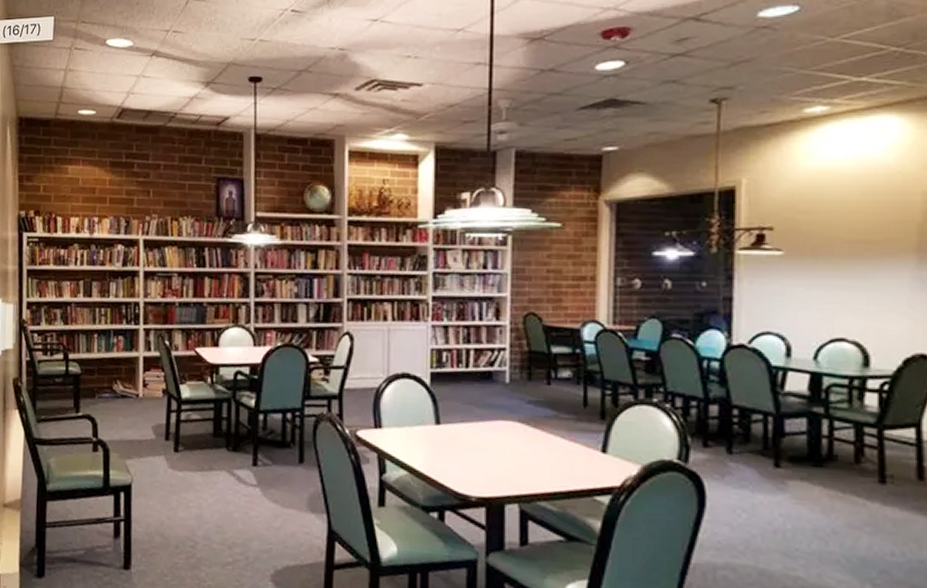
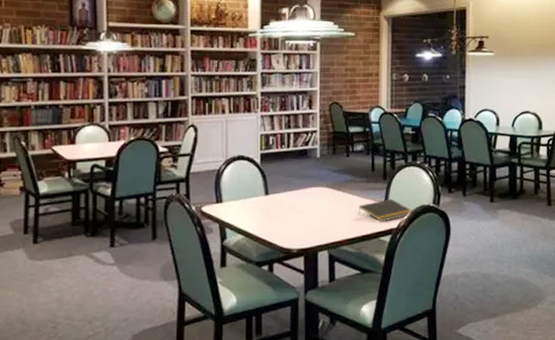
notepad: none [562,445,644,477] -> present [358,198,412,222]

